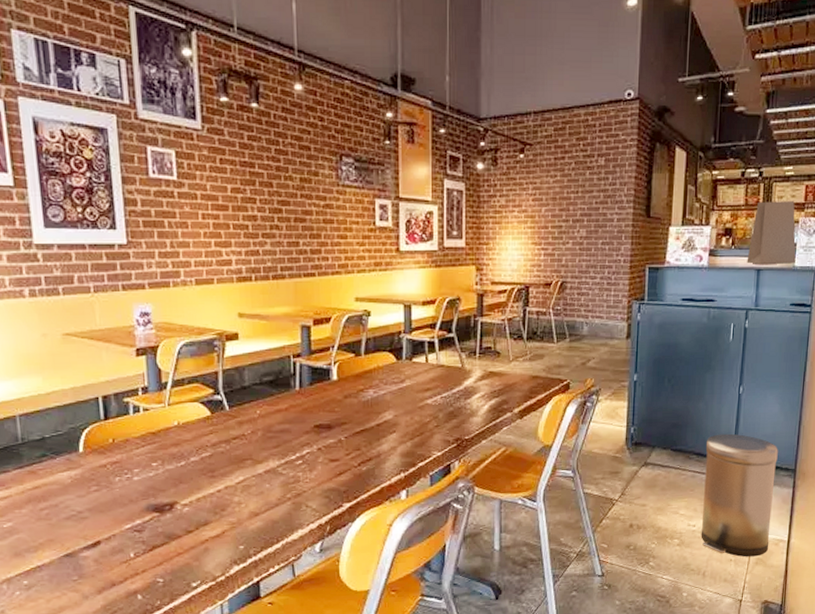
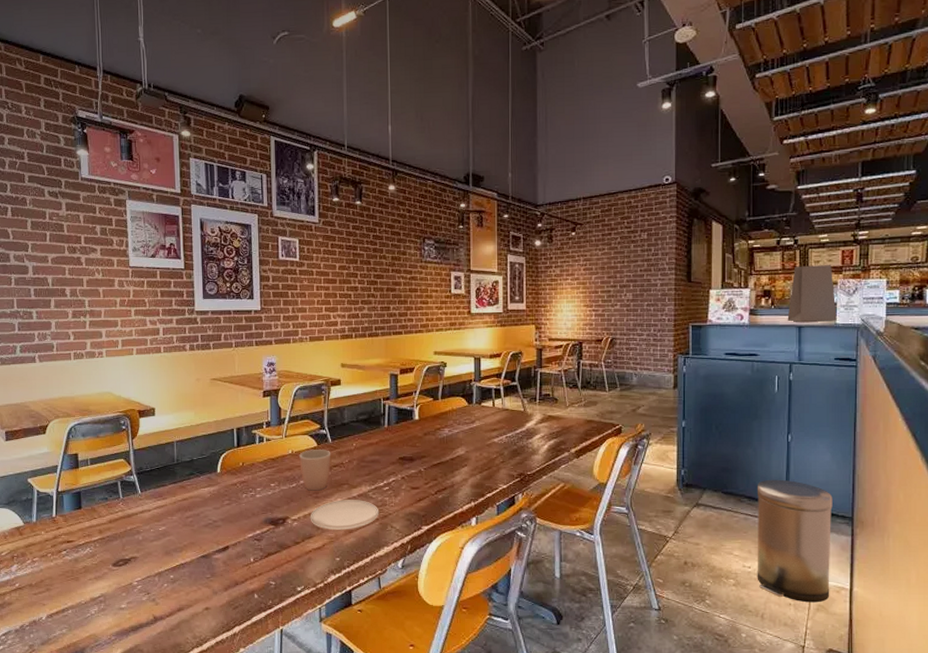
cup: none [188,419,230,469] -> present [299,450,331,491]
plate: none [204,477,292,515] -> present [310,500,380,531]

